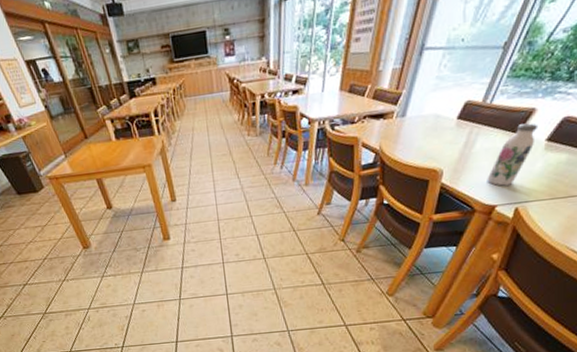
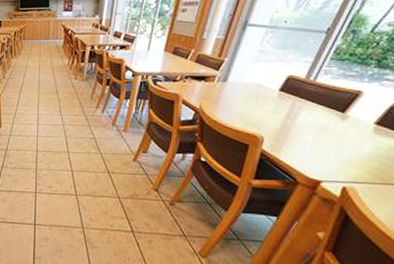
water bottle: present [487,123,539,186] -> none [311,104,366,163]

